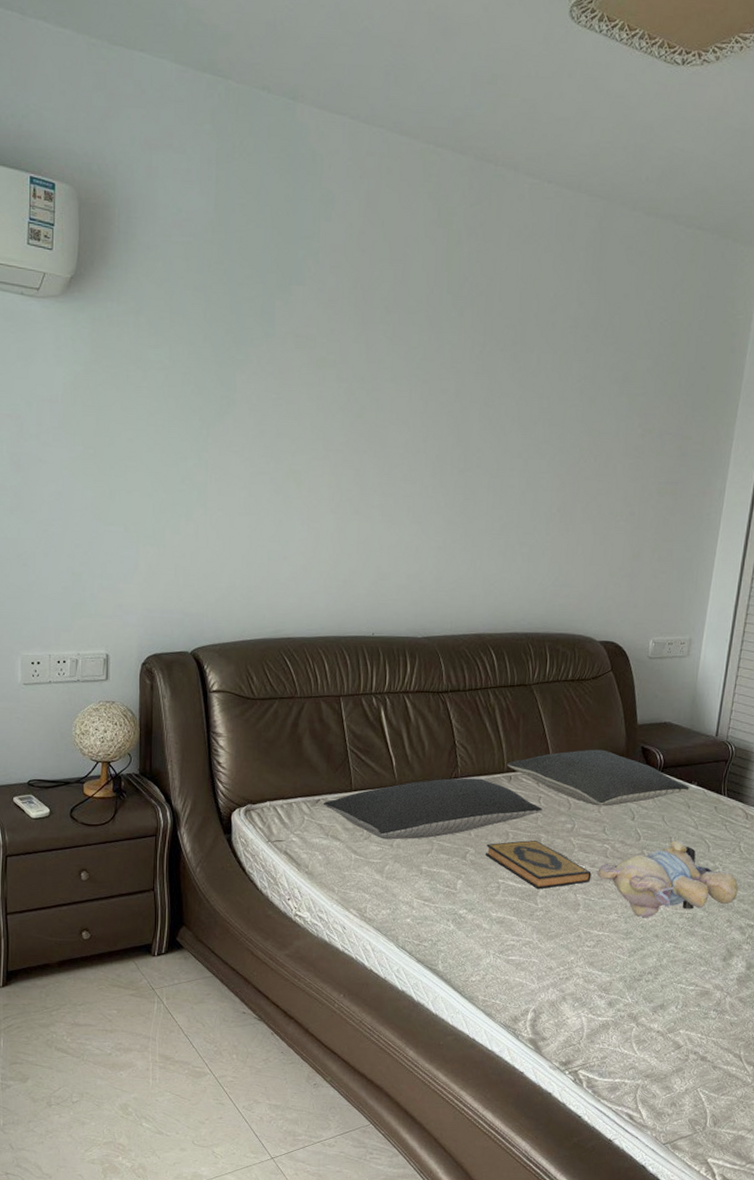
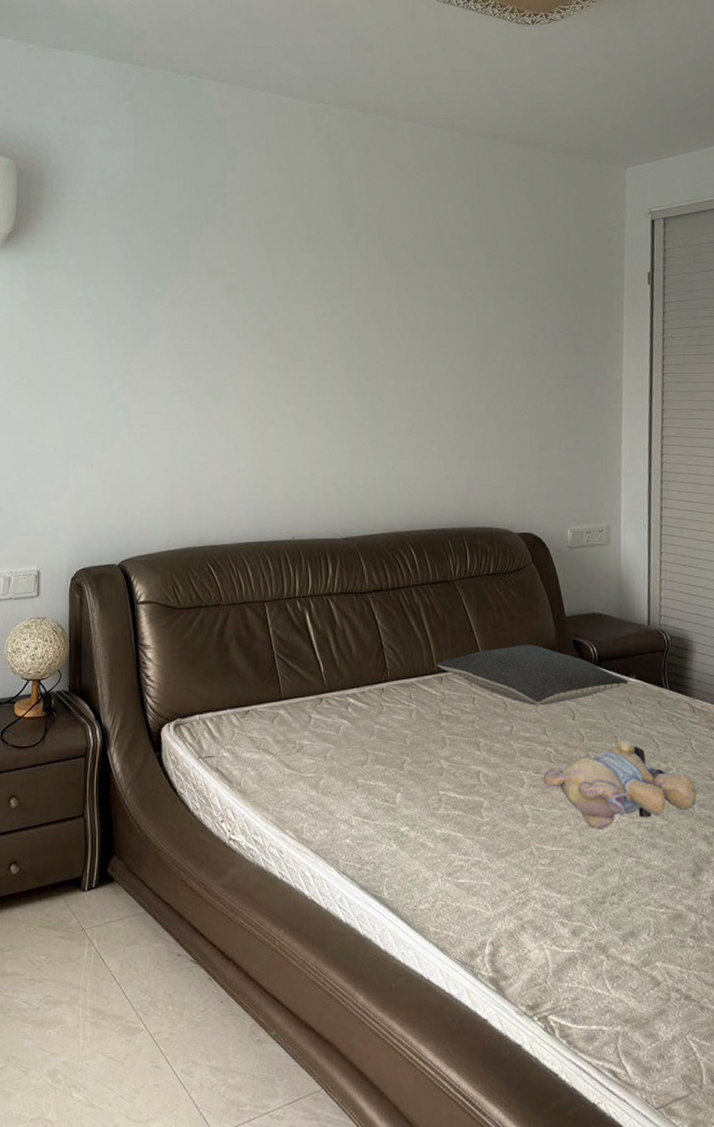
pillow: present [322,778,543,840] -> none [252,681,478,751]
hardback book: present [486,839,592,890] -> none [423,745,537,801]

